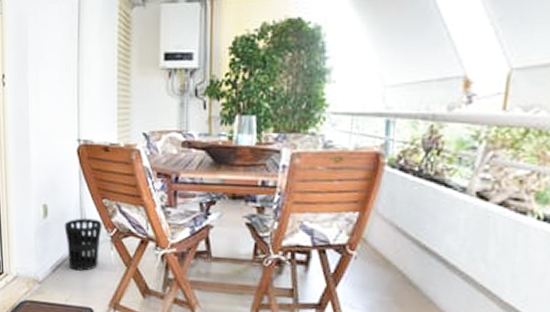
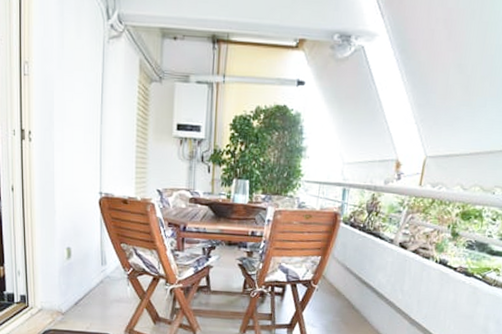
wastebasket: present [64,218,102,271] -> none [86,259,120,304]

